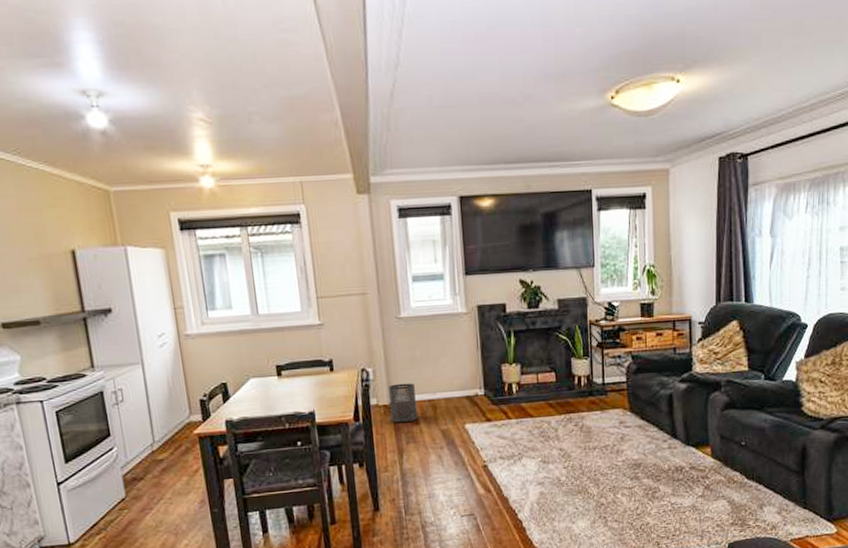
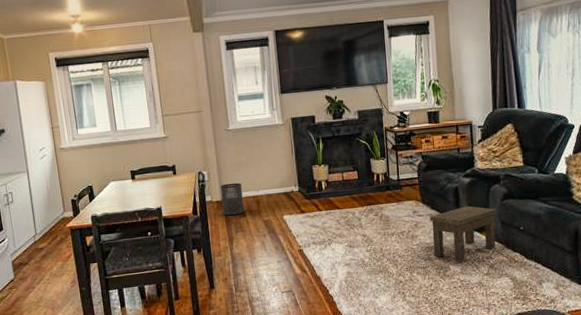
side table: none [638,416,716,481] -> present [429,206,497,262]

